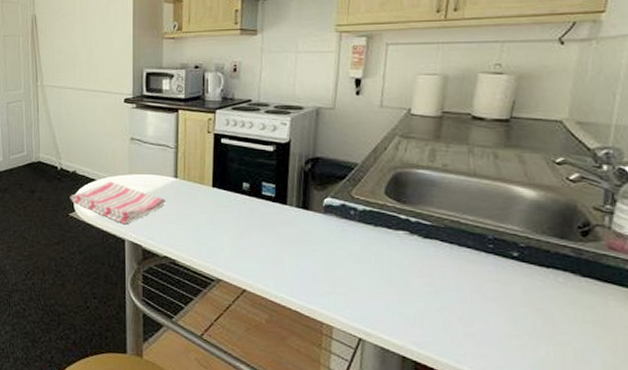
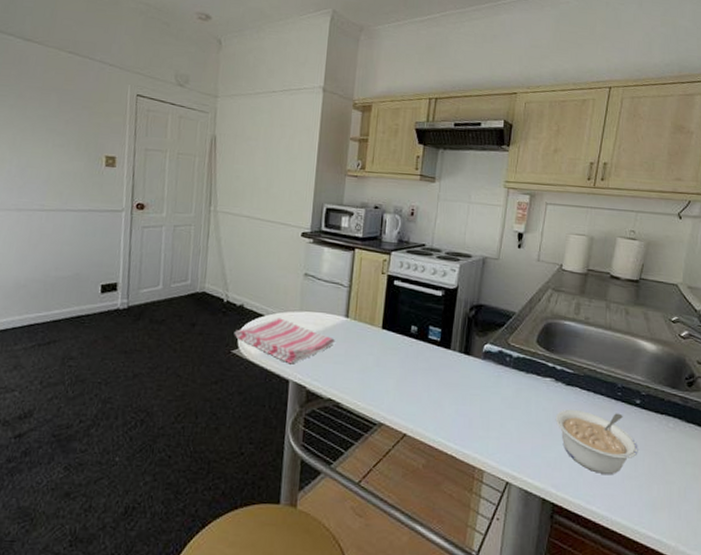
legume: none [412,263,519,334] -> present [555,409,638,475]

